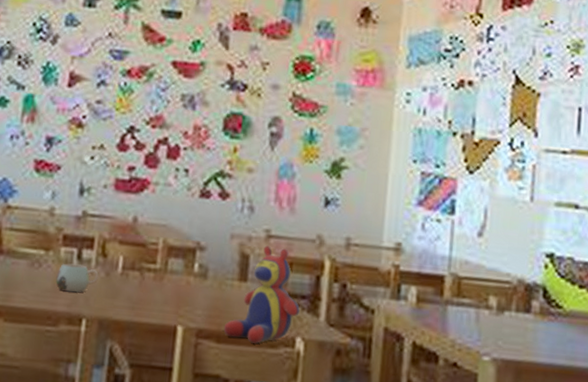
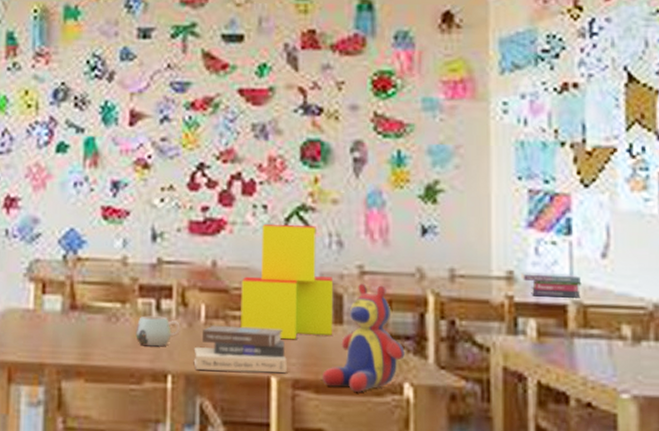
books: none [108,275,194,324] -> present [193,325,287,374]
toy blocks: none [154,187,242,294] -> present [240,224,334,340]
books: none [407,244,459,271] -> present [520,272,582,298]

